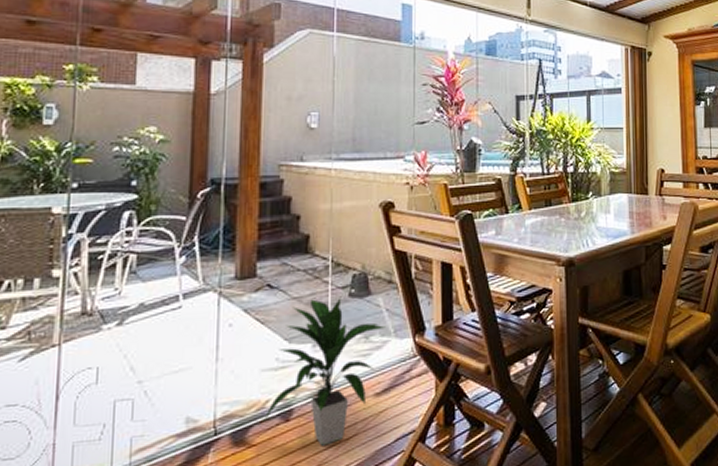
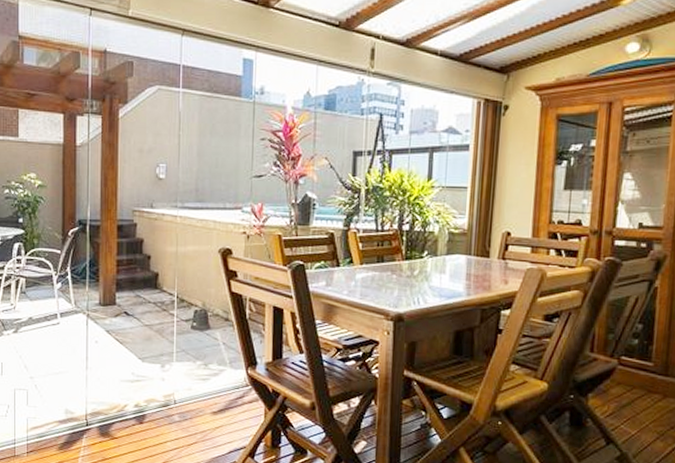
indoor plant: present [263,298,387,446] -> none [123,328,223,447]

